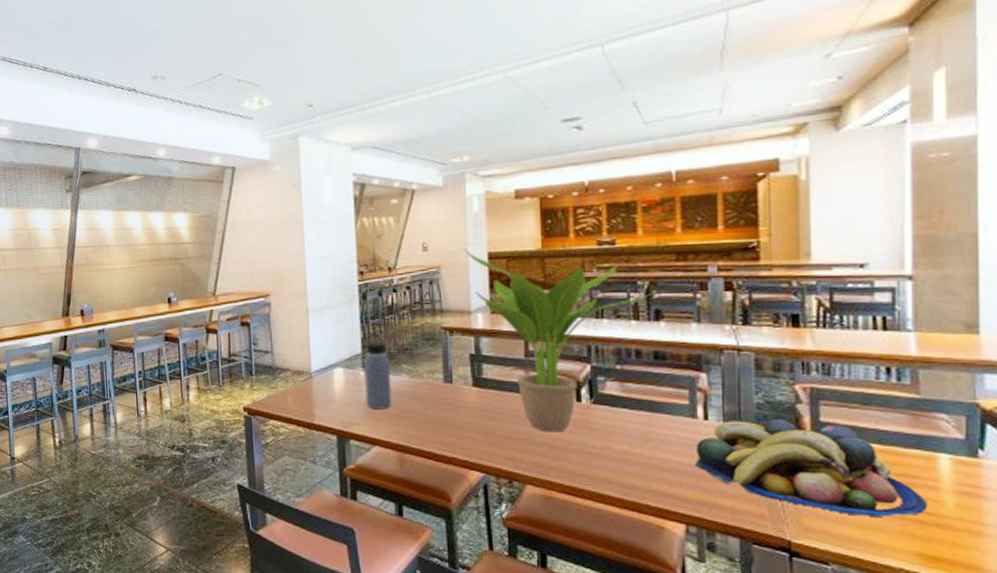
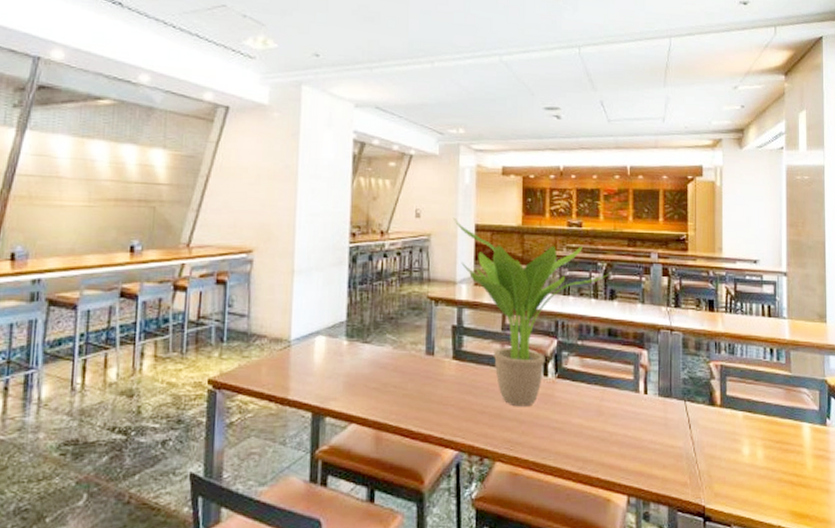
water bottle: present [361,332,392,410] -> none [346,298,375,383]
fruit bowl: present [695,419,928,517] -> none [637,393,796,480]

